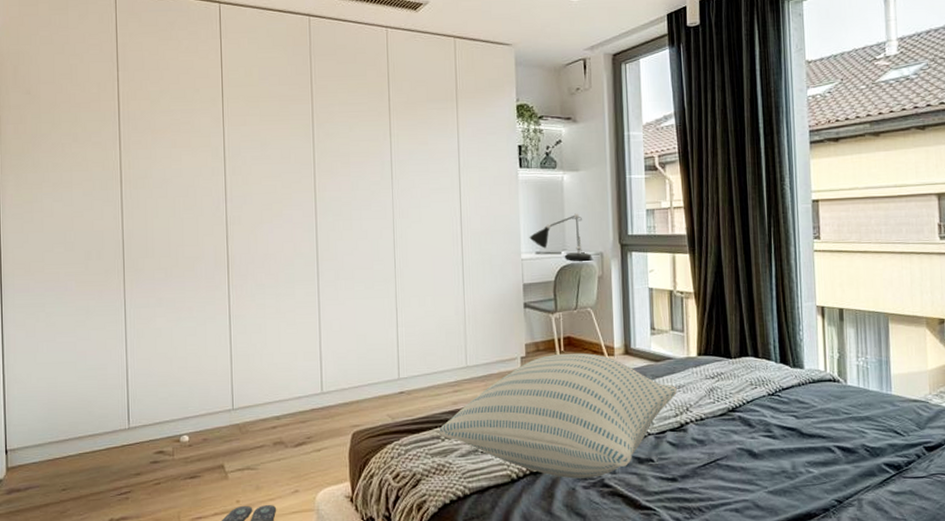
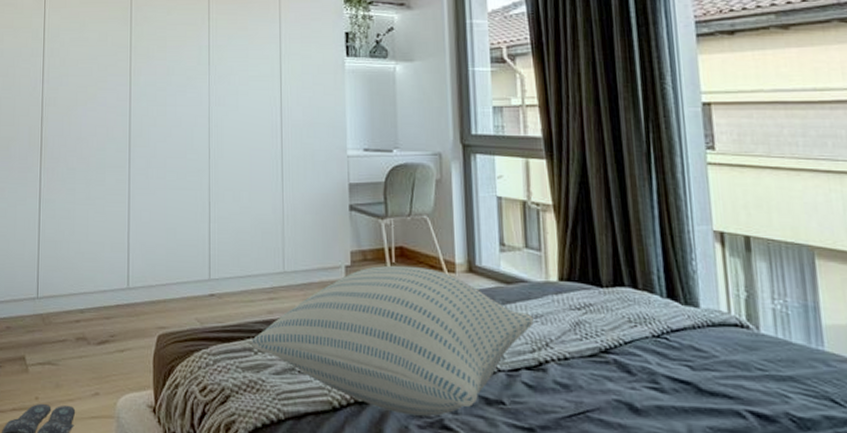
desk lamp: present [529,213,594,261] -> none [356,108,430,161]

